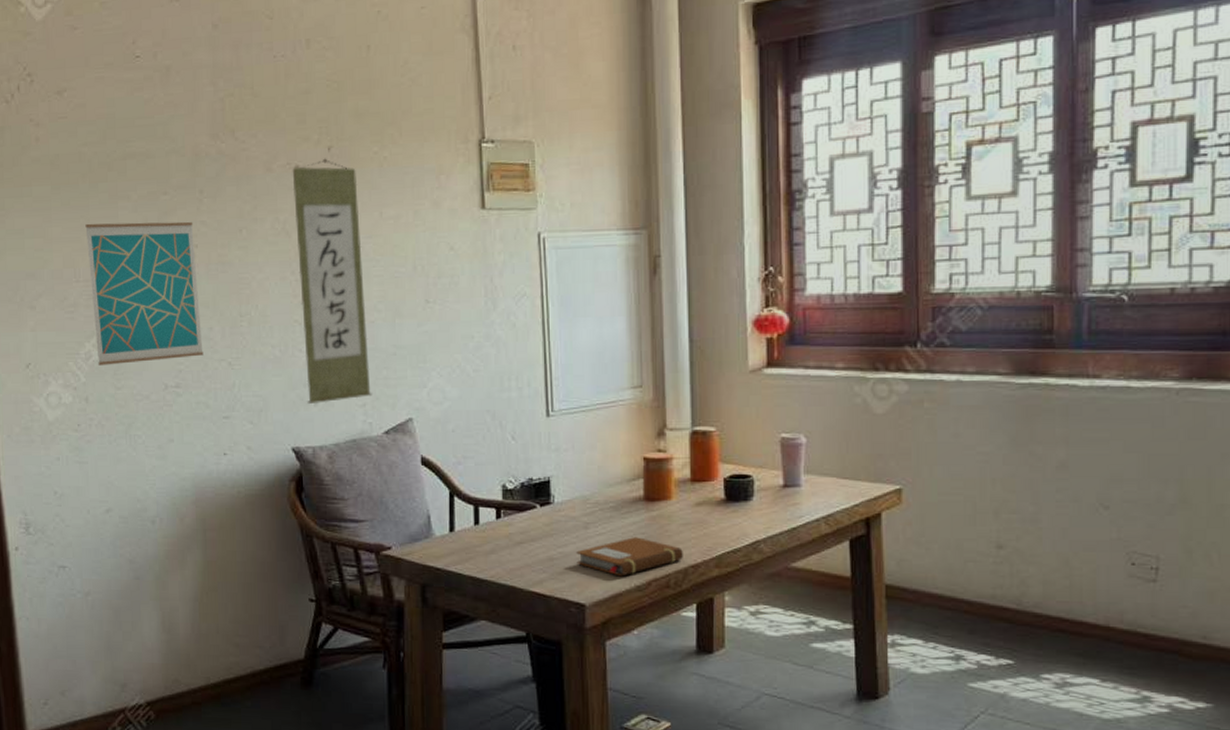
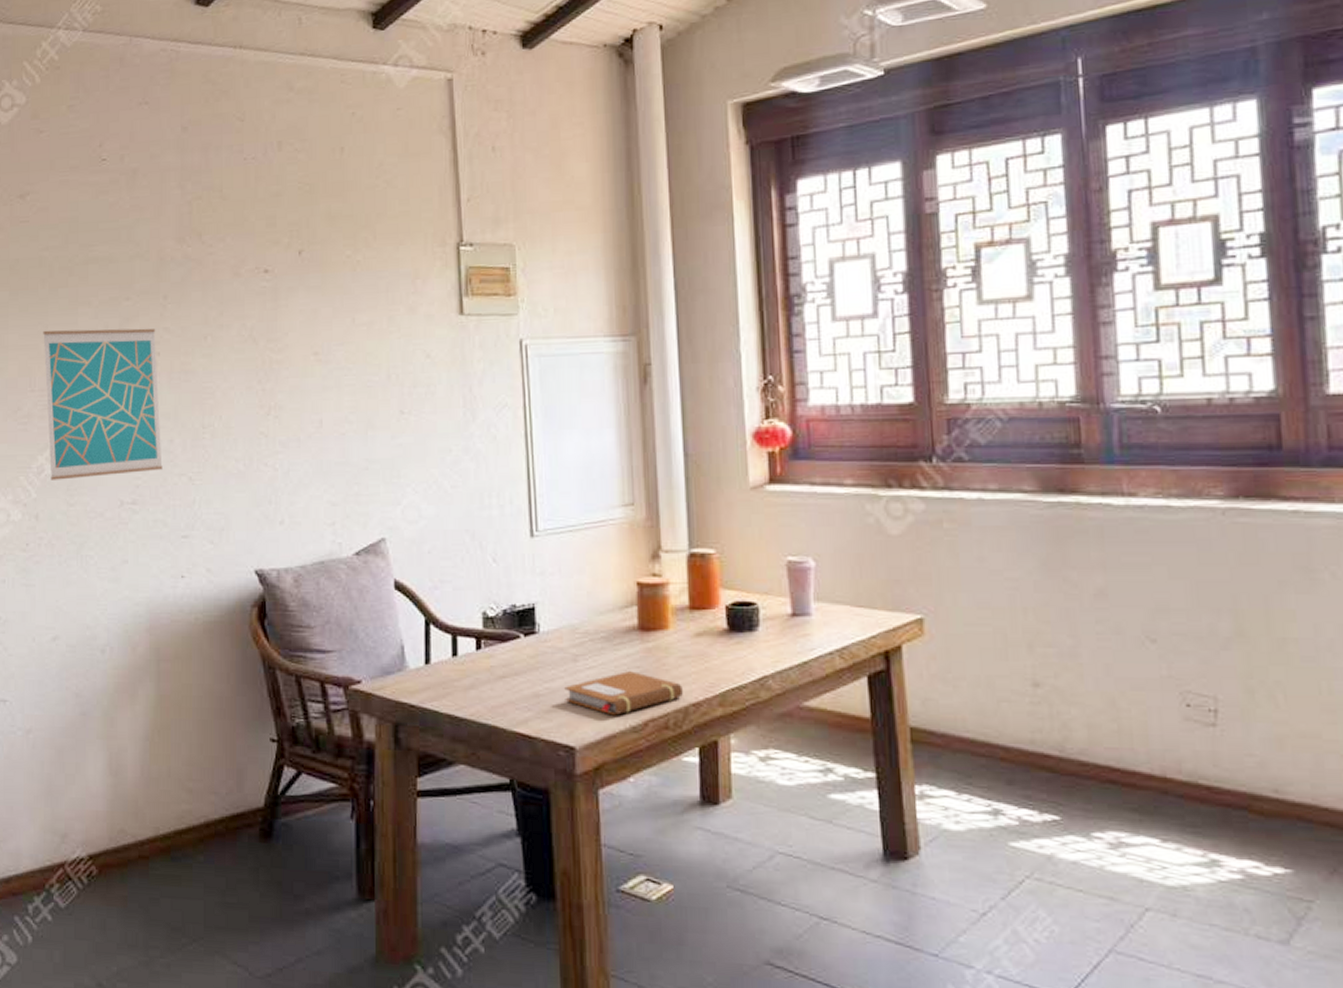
wall scroll: present [292,158,372,405] -> none [261,262,342,523]

